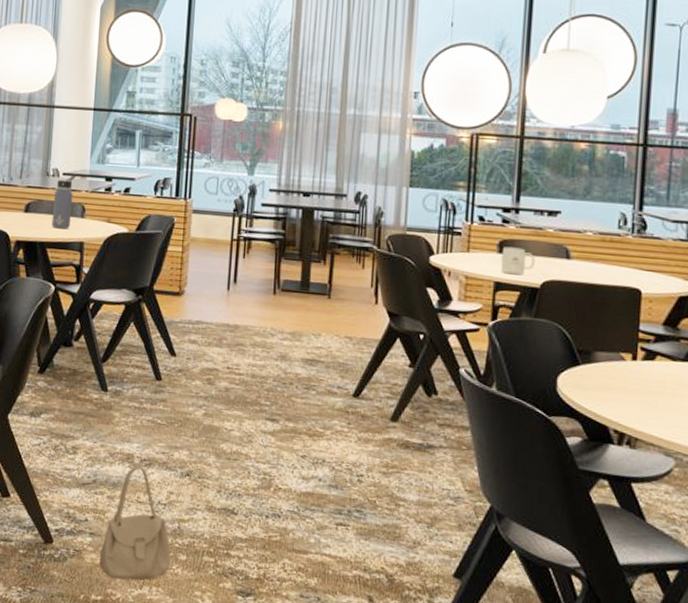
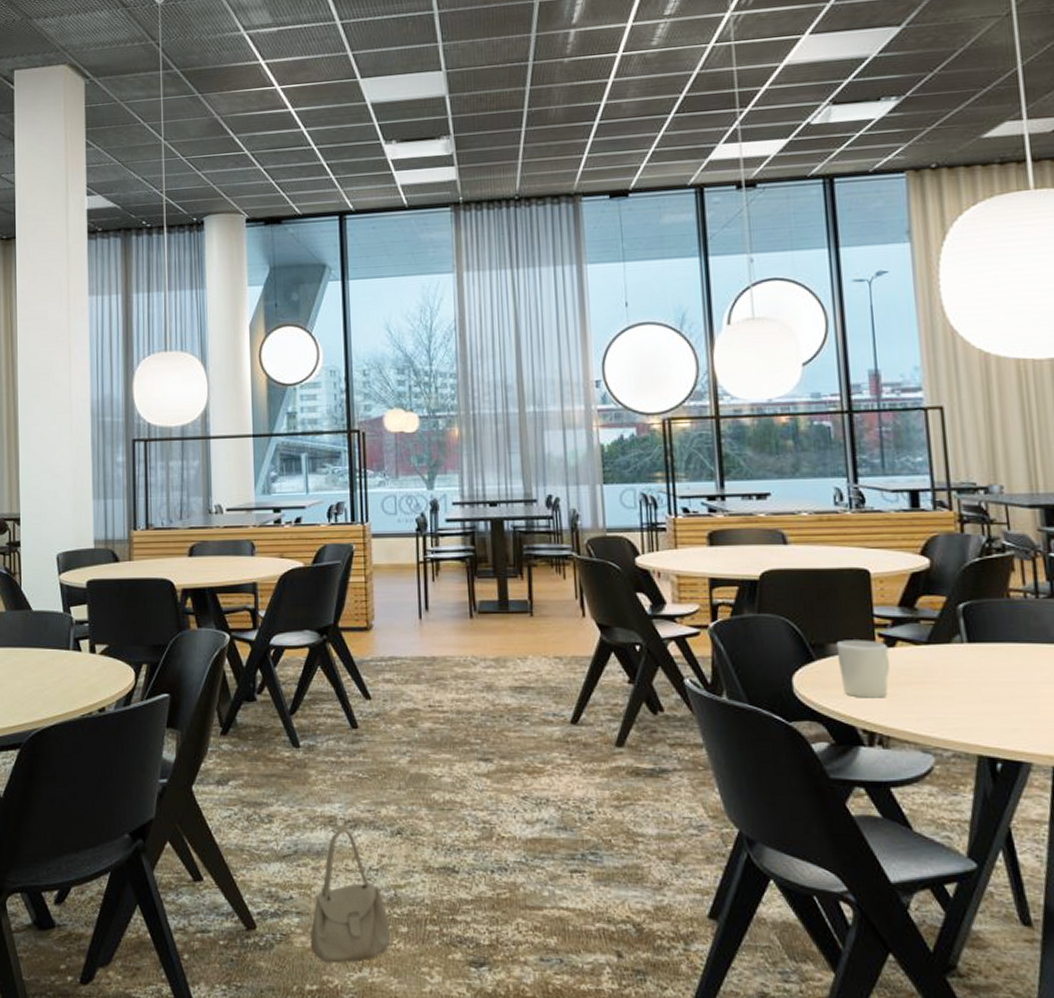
water bottle: present [51,174,77,229] -> none [219,509,242,571]
mug: present [501,246,535,275] -> none [712,538,750,568]
mug: none [600,349,648,405] -> present [836,640,890,698]

